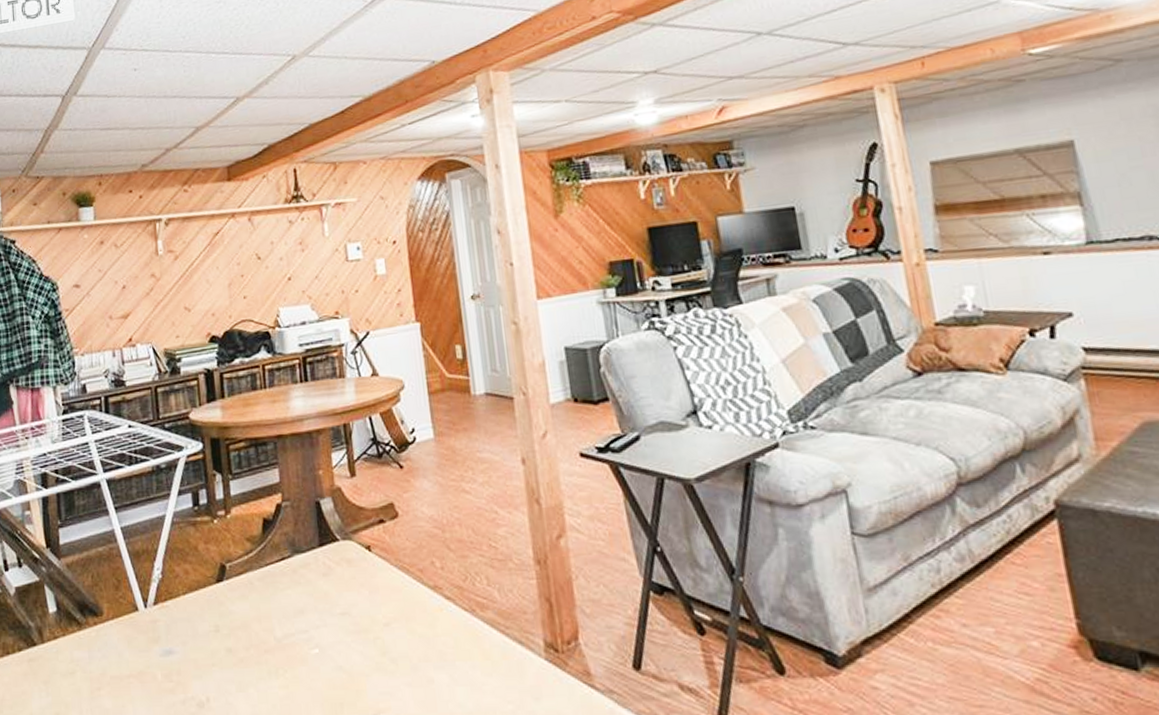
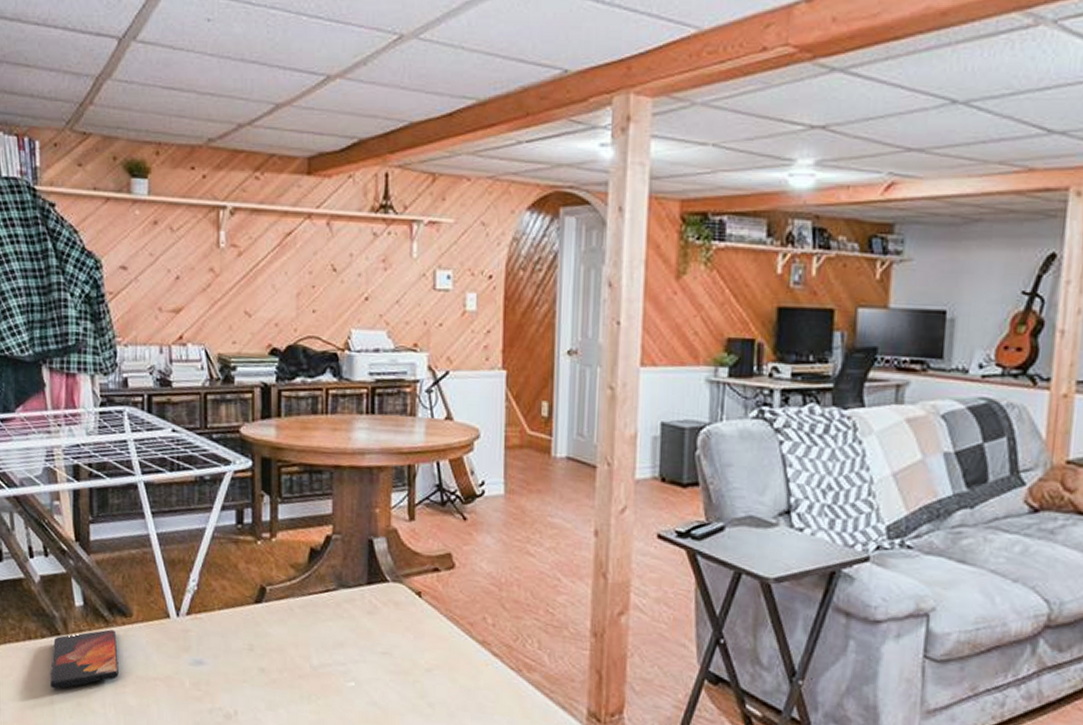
smartphone: none [28,632,94,703] -> present [50,629,119,689]

